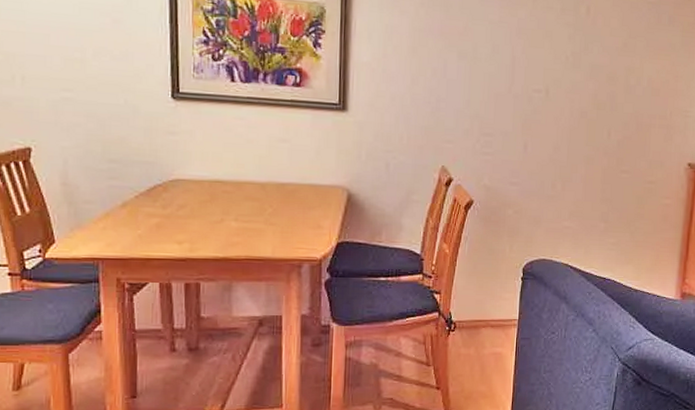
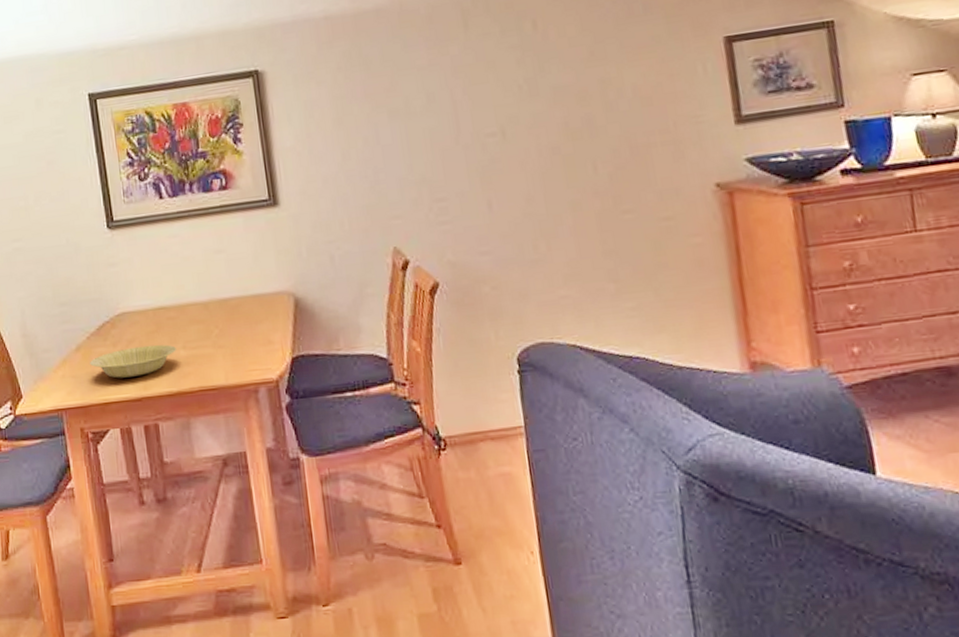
bowl: none [134,212,228,239] -> present [89,344,176,378]

